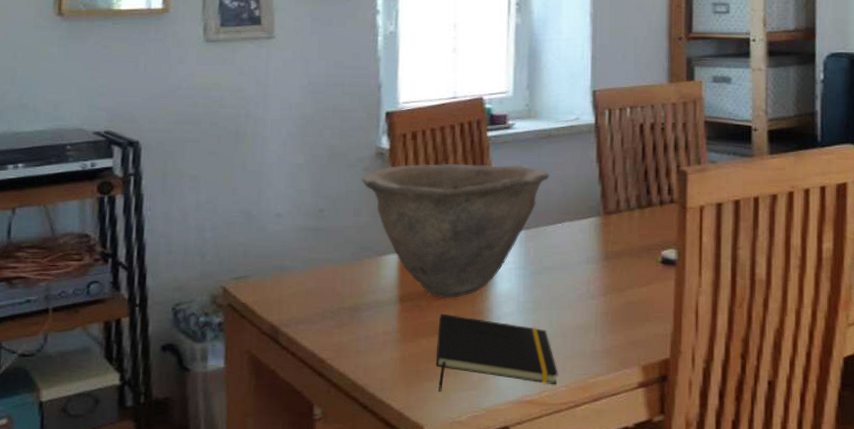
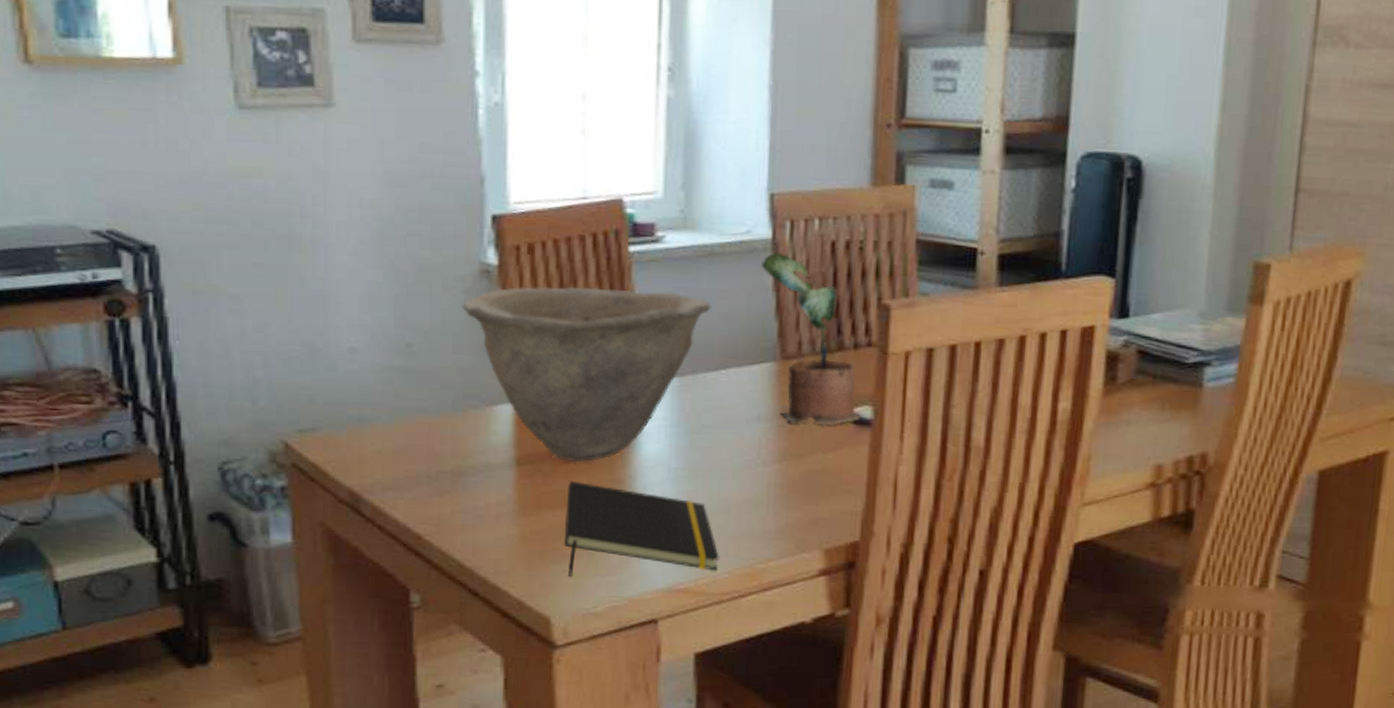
potted plant: none [586,134,666,265] -> present [760,253,860,426]

